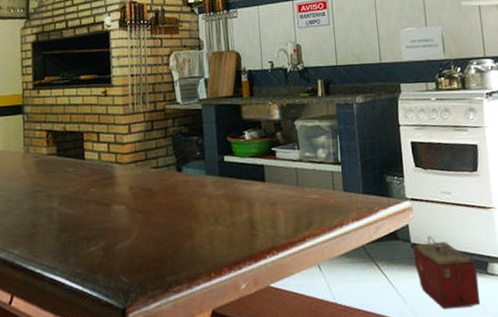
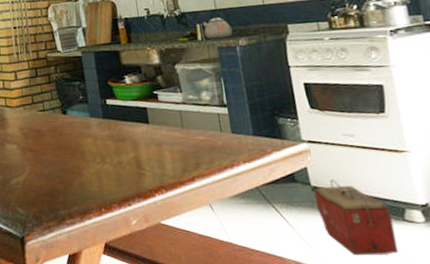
kettle: none [323,65,351,97] -> present [202,9,233,40]

